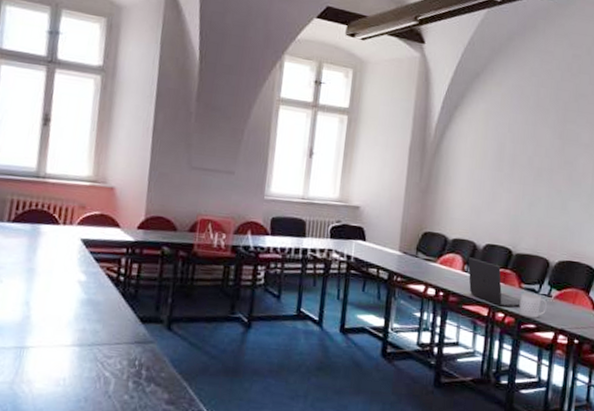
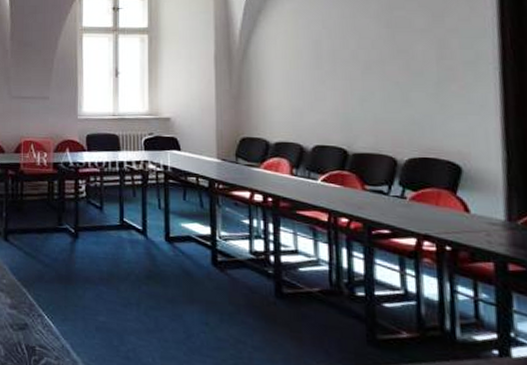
laptop: present [468,257,521,308] -> none [295,160,368,212]
mug: present [518,293,547,318] -> none [365,195,402,223]

